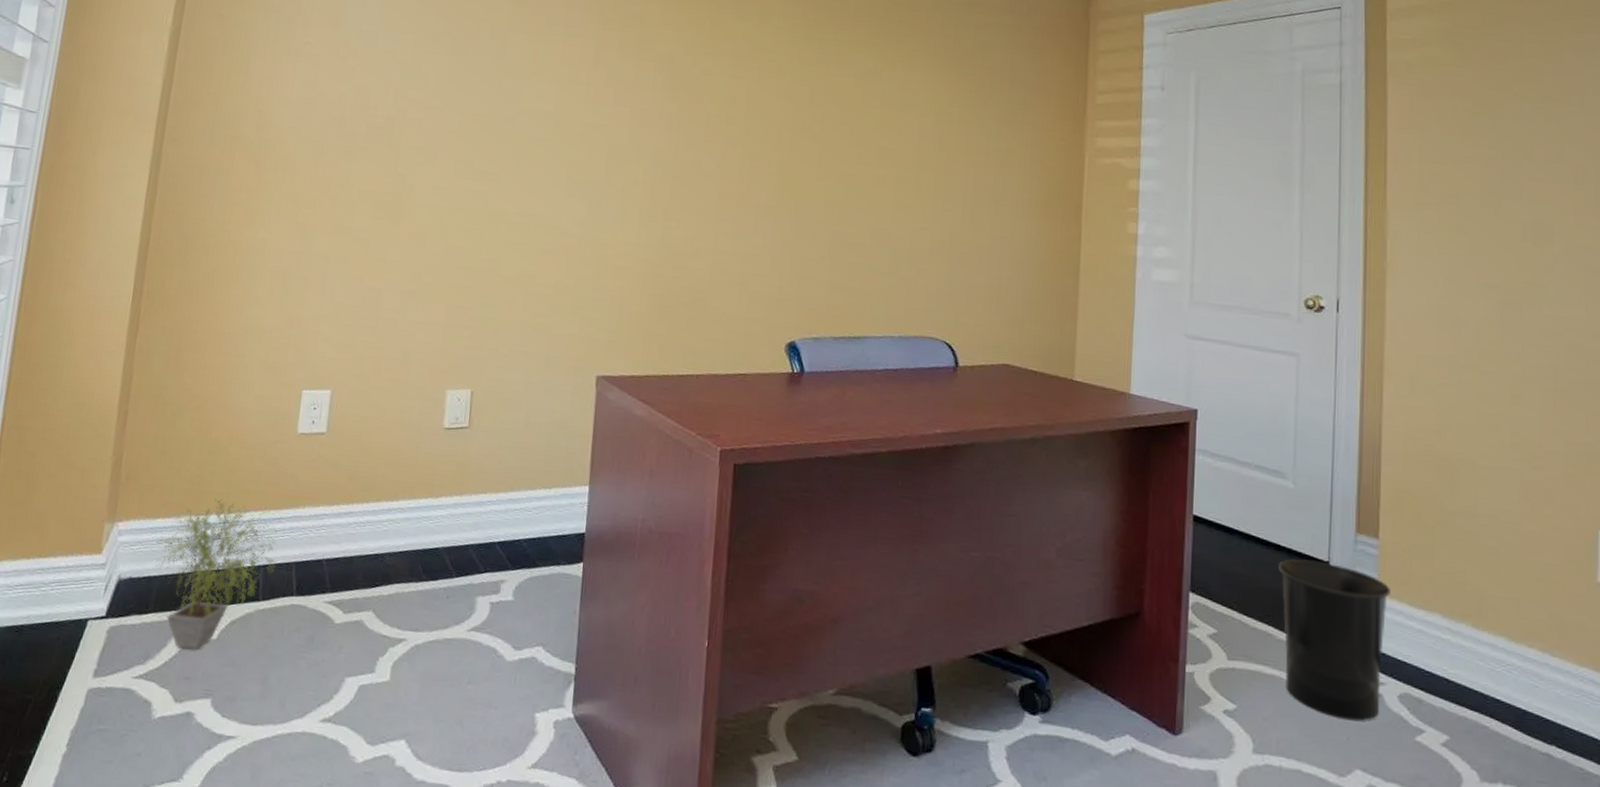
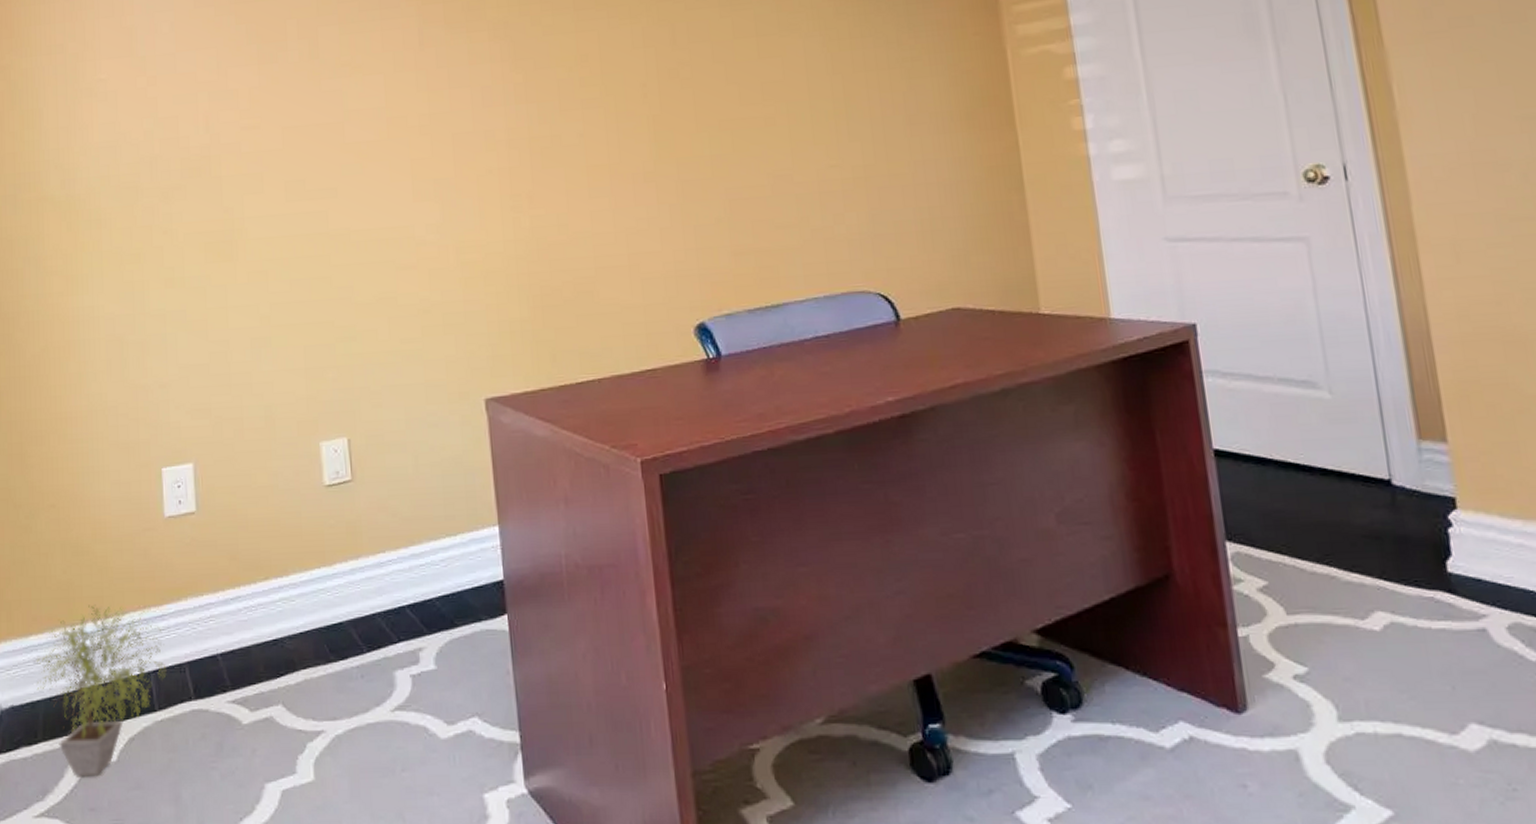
waste bin: present [1278,558,1390,721] -> none [1329,480,1486,665]

